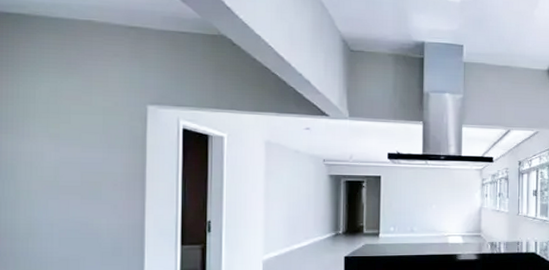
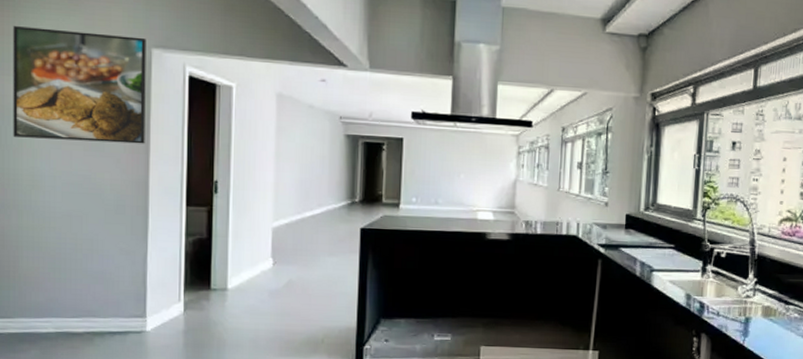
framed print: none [10,89,142,191] -> present [13,26,146,144]

